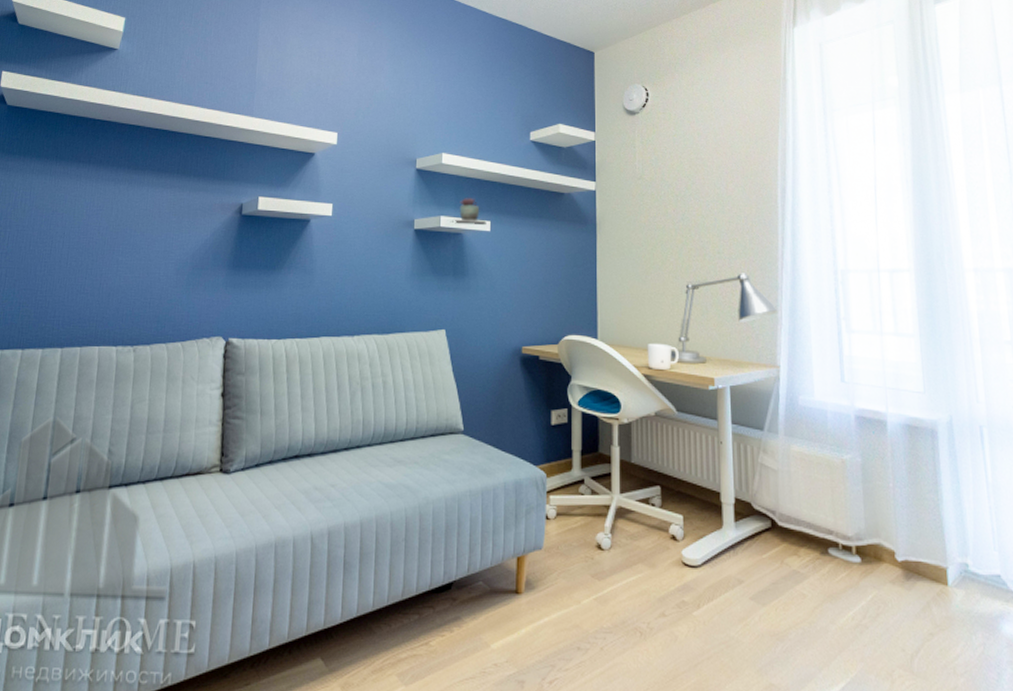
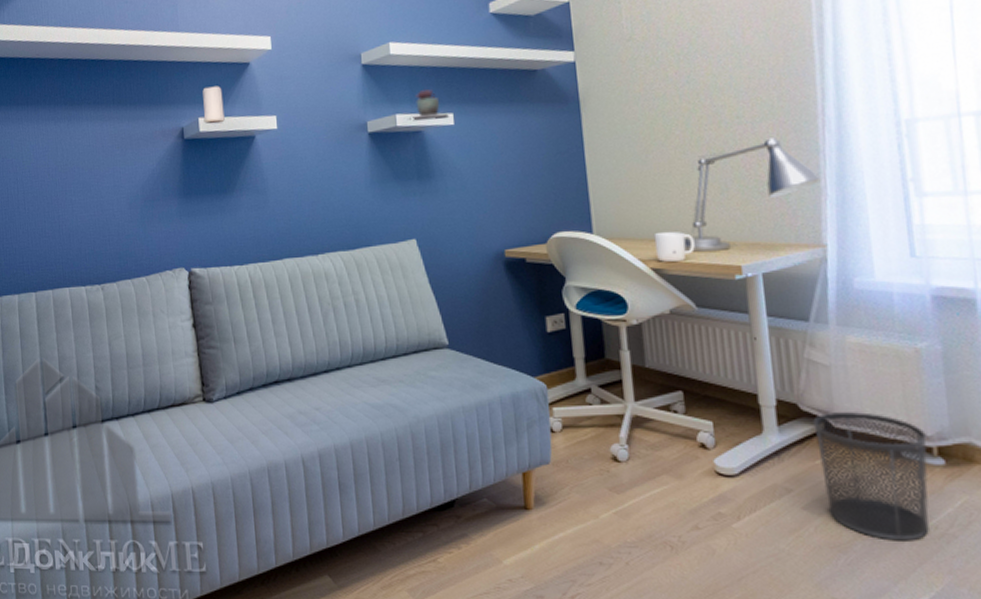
candle: none [263,170,286,204] -> present [202,85,225,124]
waste bin: none [762,512,849,631] -> present [813,412,929,541]

